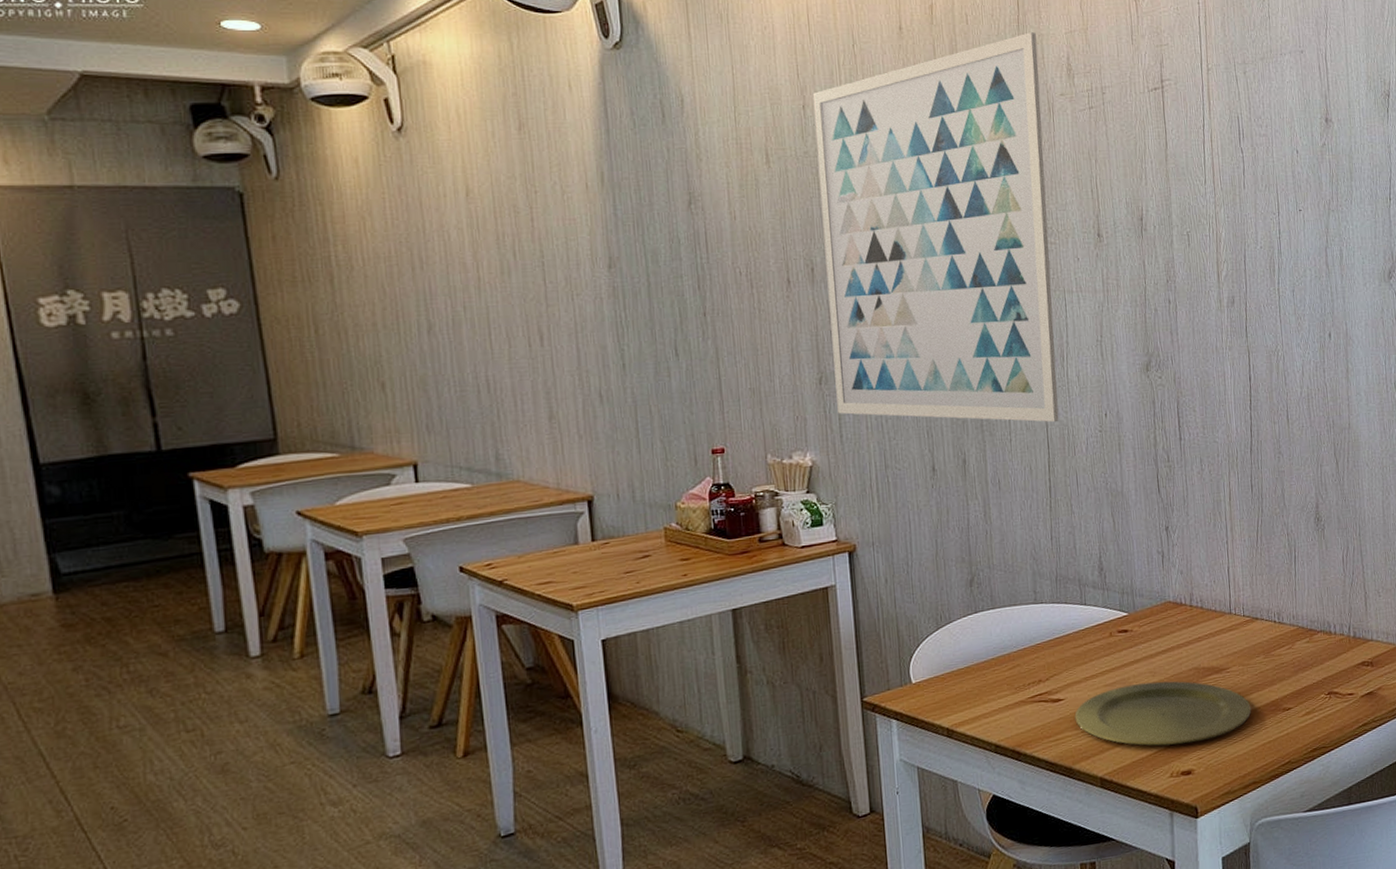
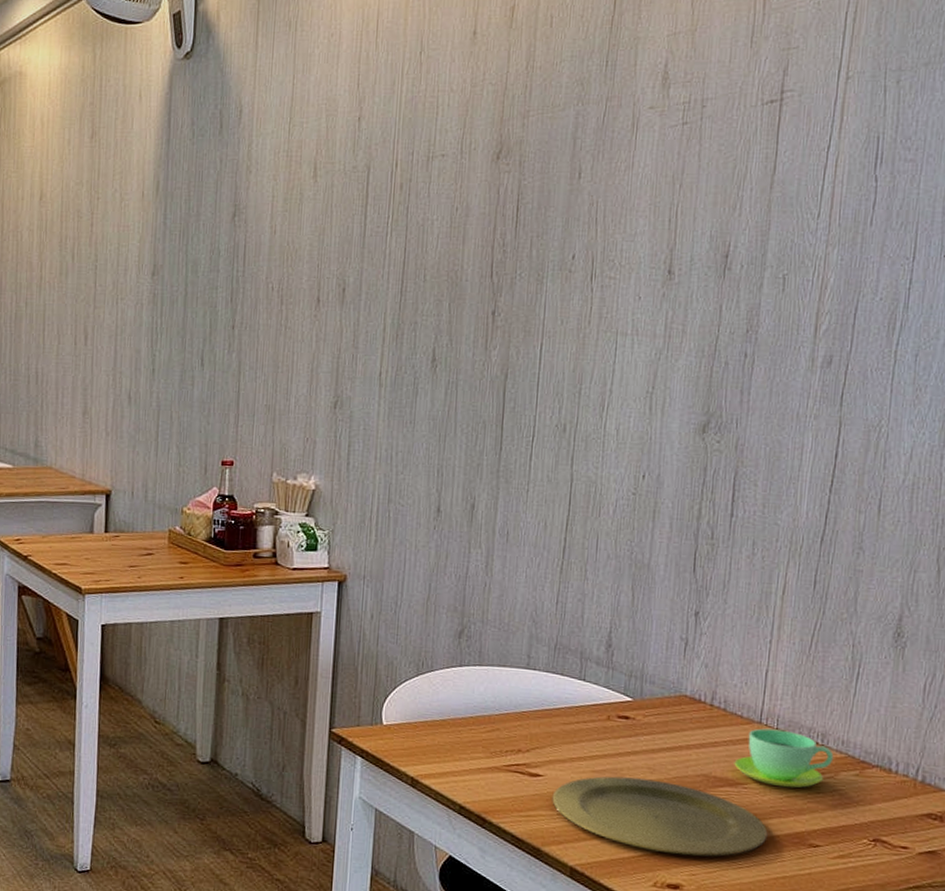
wall art: present [812,32,1059,422] -> none [348,35,631,477]
cup: none [1216,615,1289,665] -> present [734,728,834,788]

